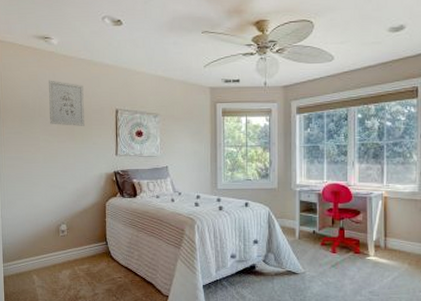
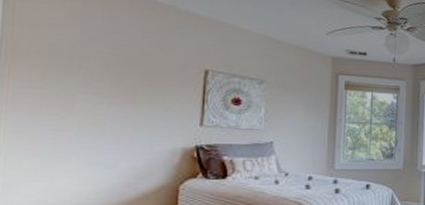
wall art: present [49,80,84,126] -> none [97,22,158,86]

